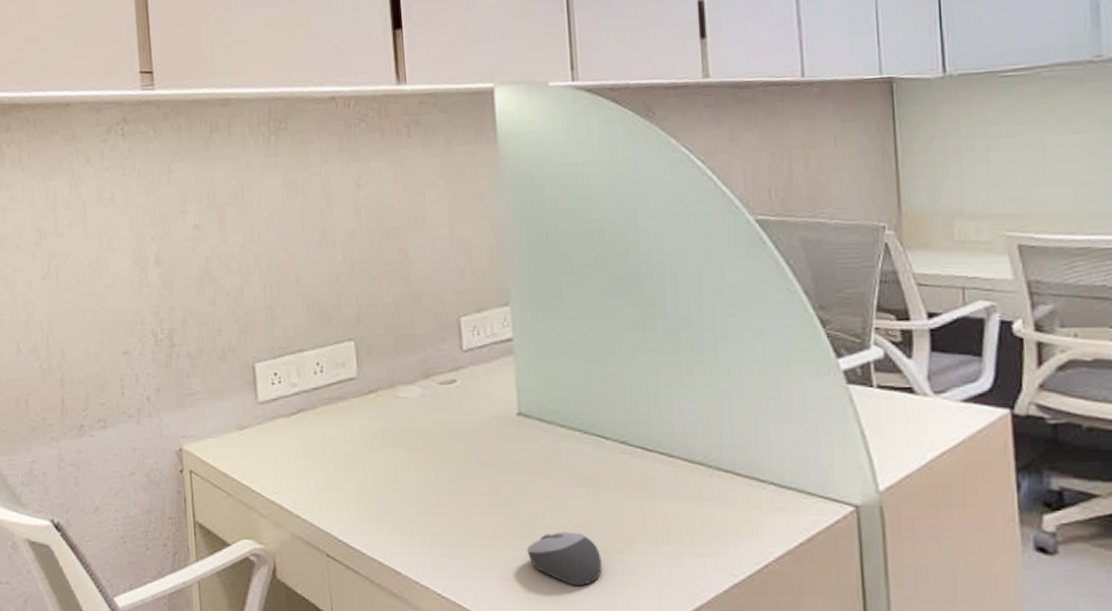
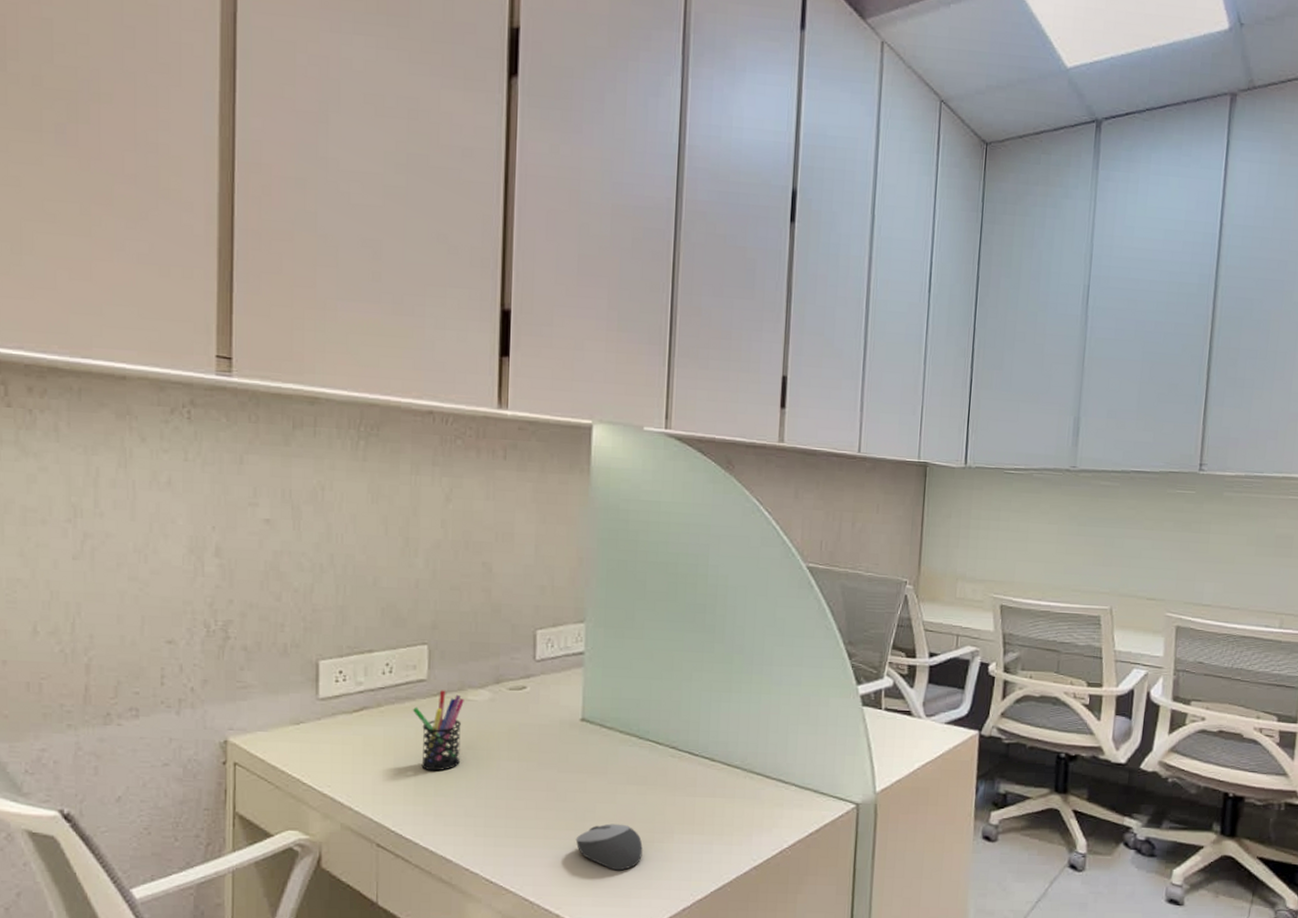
pen holder: none [346,388,398,476] -> present [412,690,464,771]

